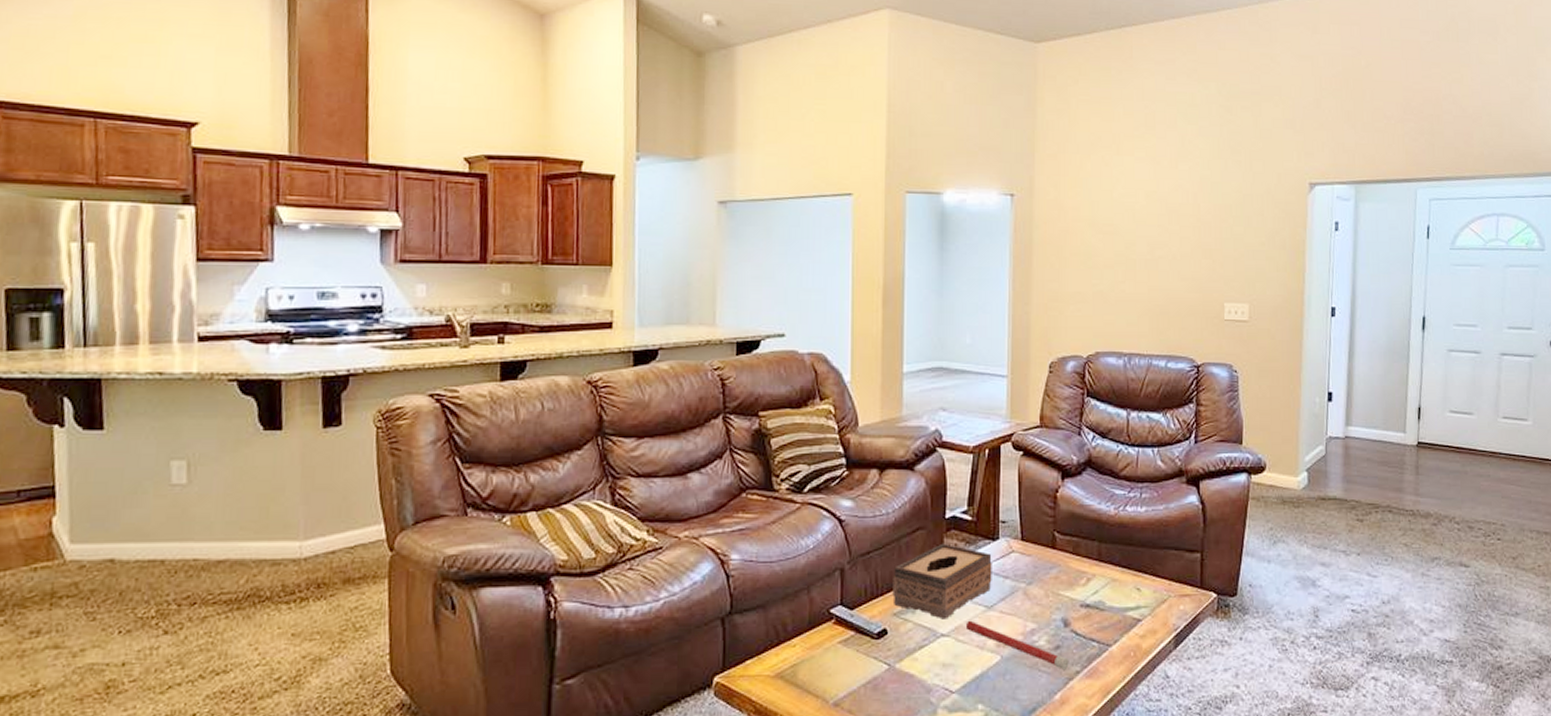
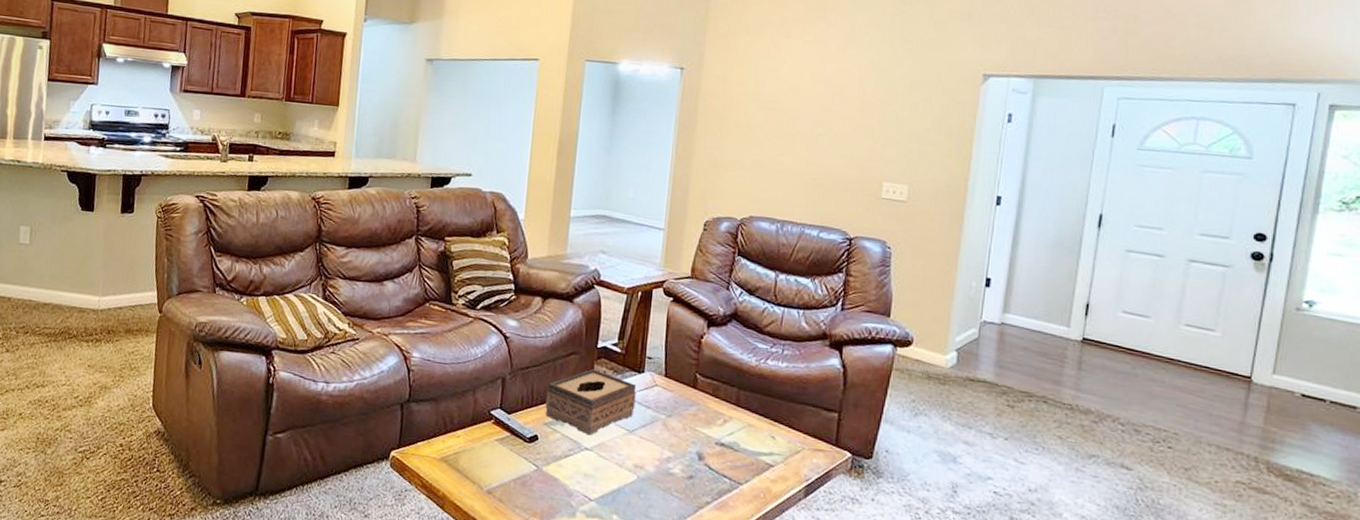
candle: present [965,620,1069,670] -> none [607,440,701,498]

